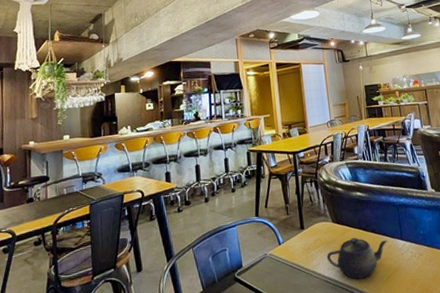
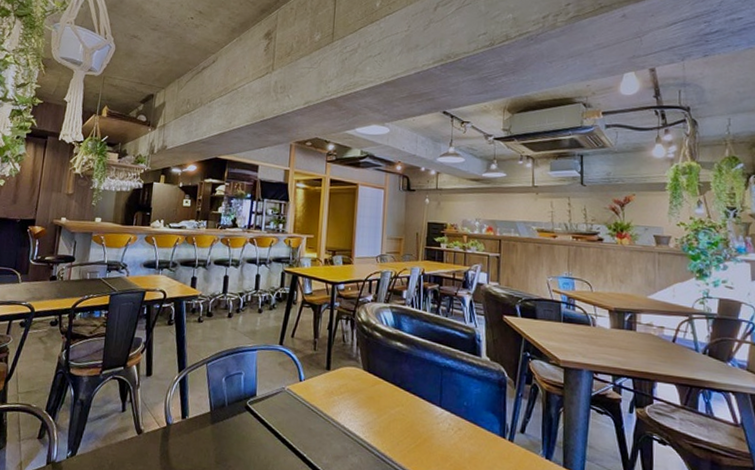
teapot: present [326,237,388,280] -> none [350,391,423,440]

